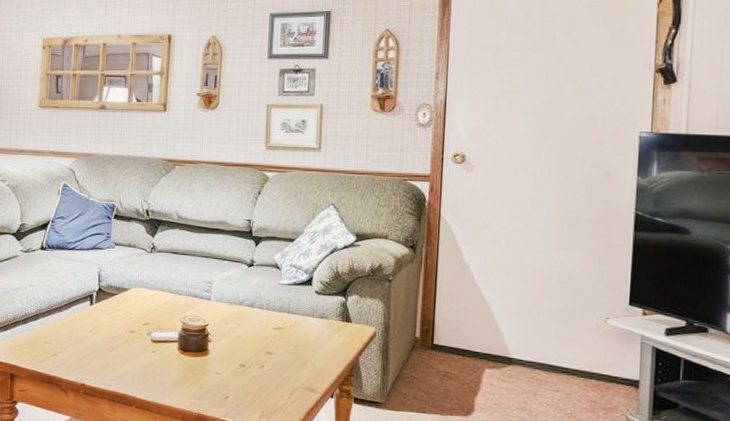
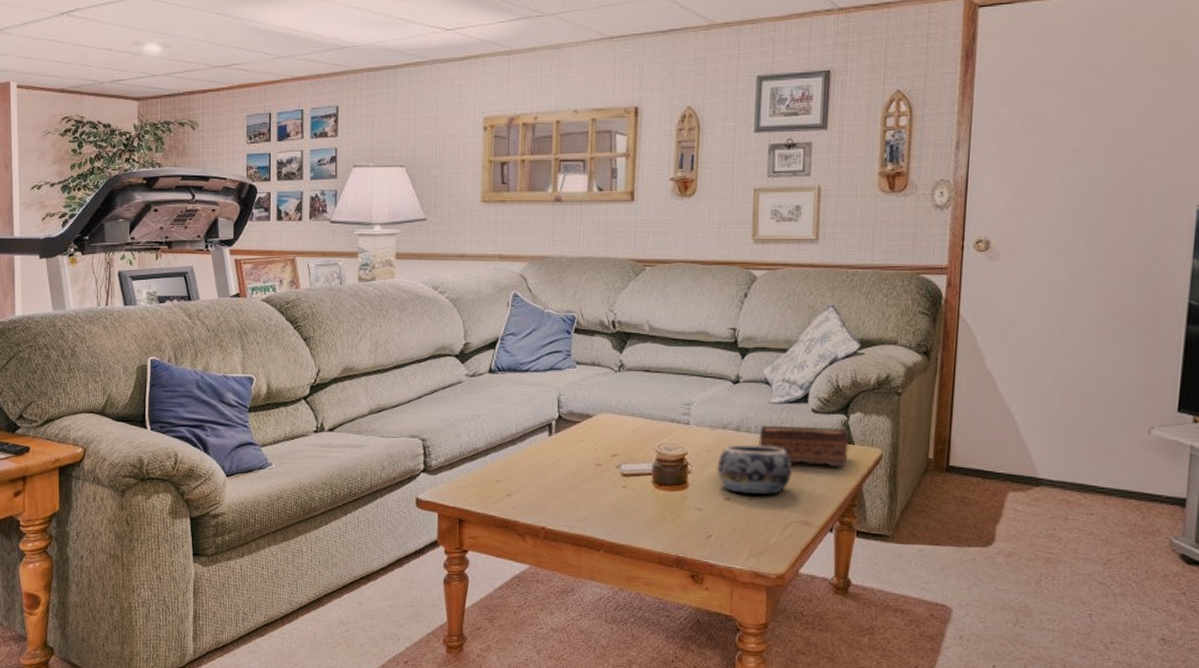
decorative bowl: none [233,318,299,363] -> present [716,444,793,495]
tissue box: none [270,303,347,342] -> present [759,425,849,468]

